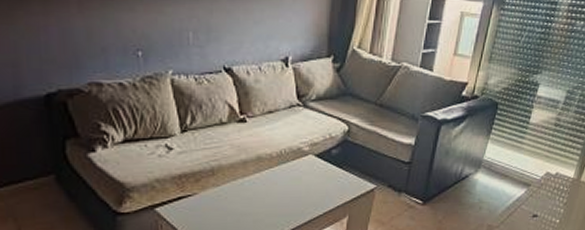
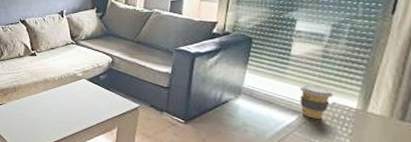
coffee cup: none [530,156,559,191] -> present [299,85,334,119]

